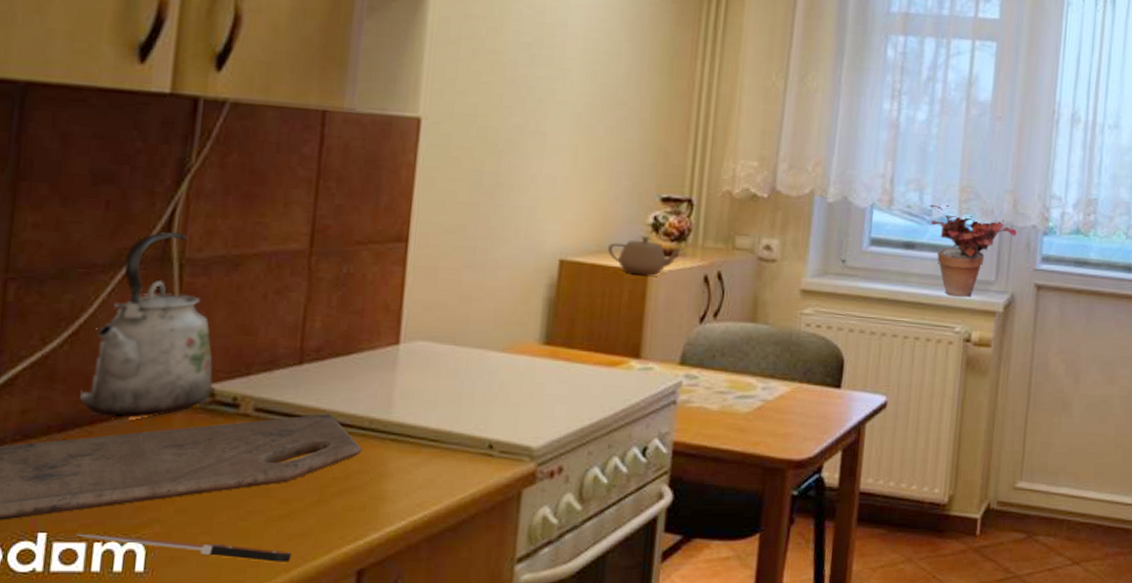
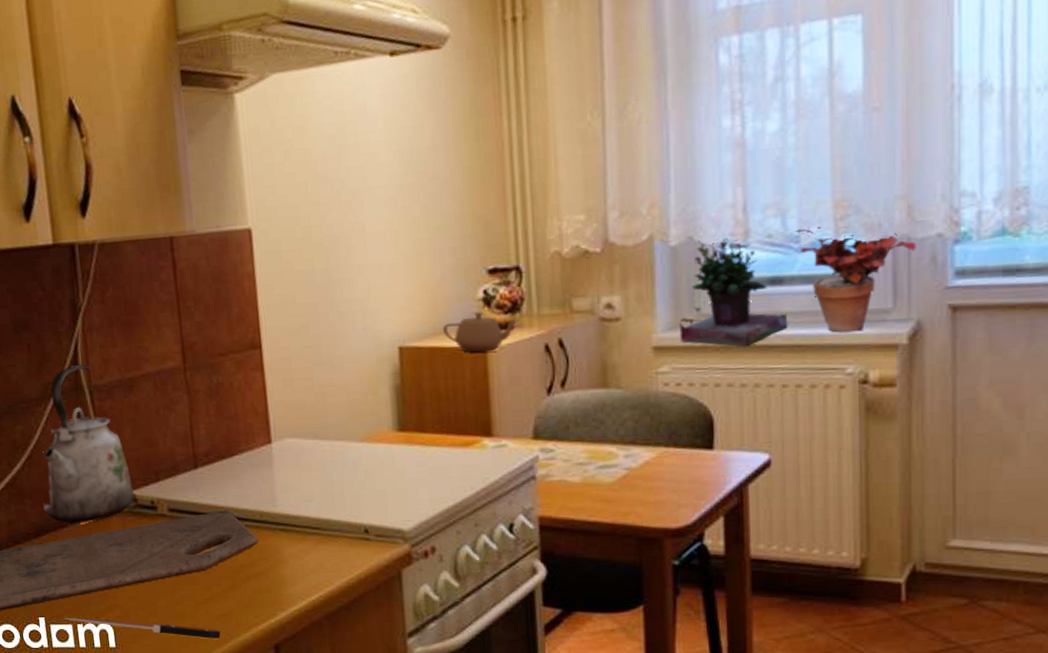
potted flower: none [825,200,914,299] -> present [679,239,787,346]

